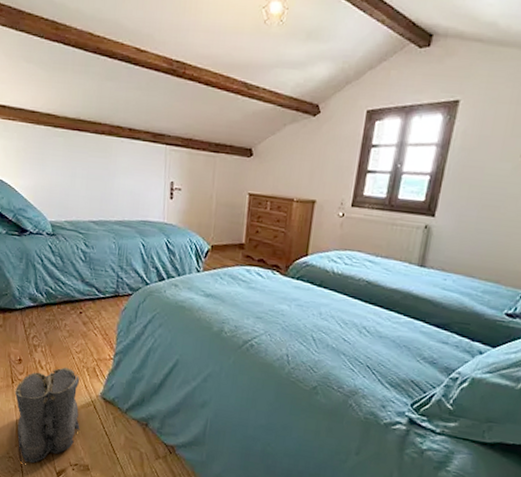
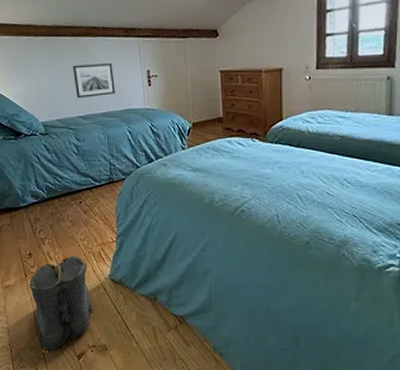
wall art: none [90,164,135,203] -> present [73,63,115,99]

